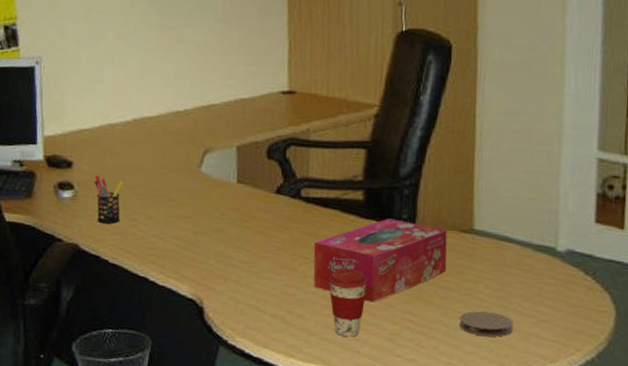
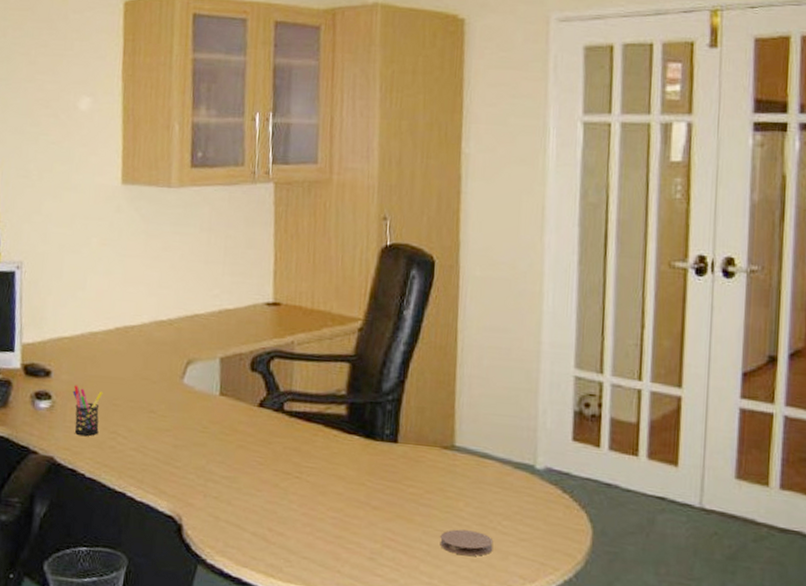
tissue box: present [313,218,448,303] -> none [295,433,429,520]
coffee cup: present [328,268,368,337] -> none [309,485,350,556]

